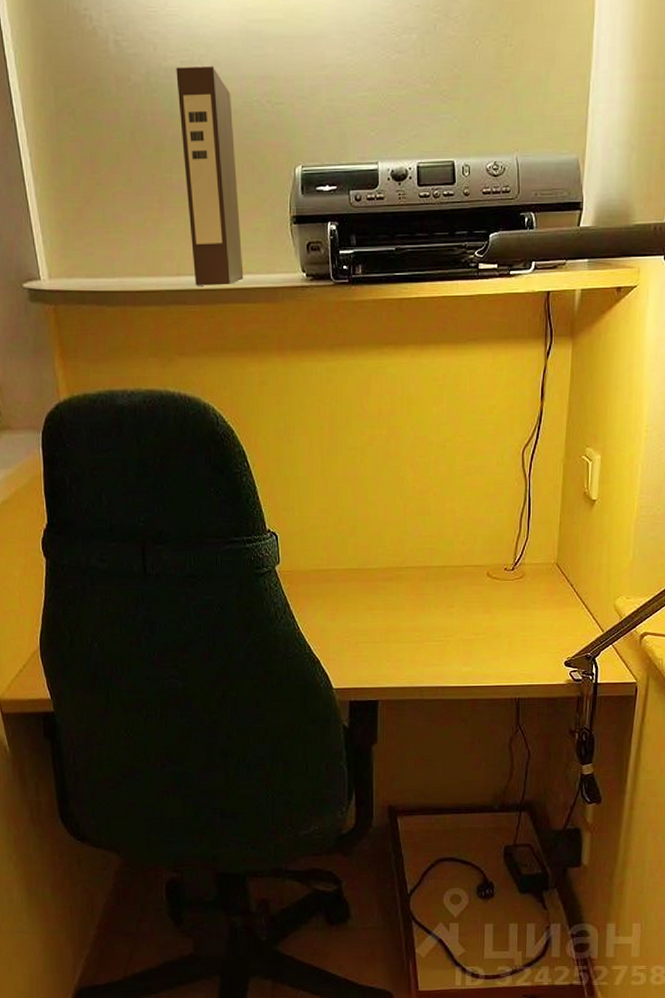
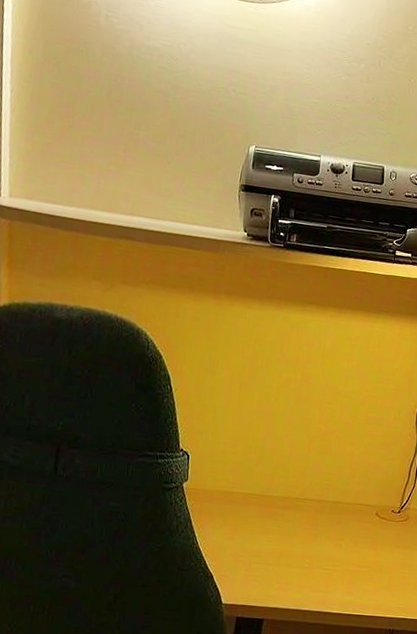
binder: present [176,65,244,286] -> none [146,47,202,231]

